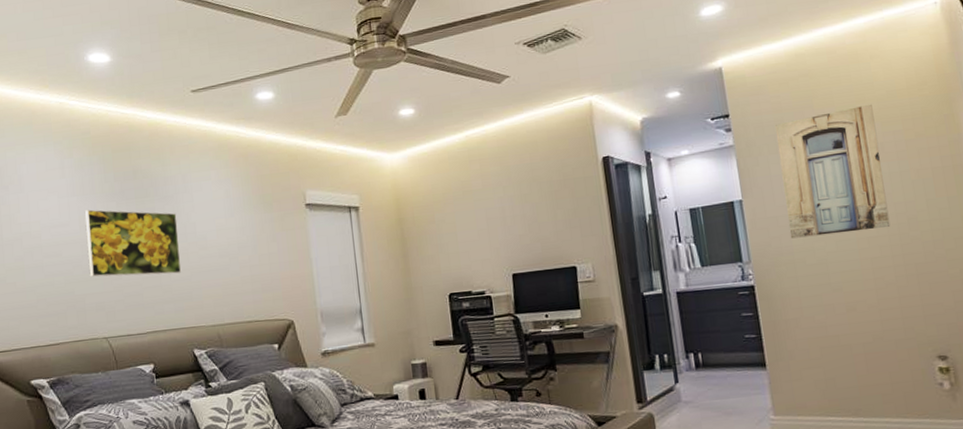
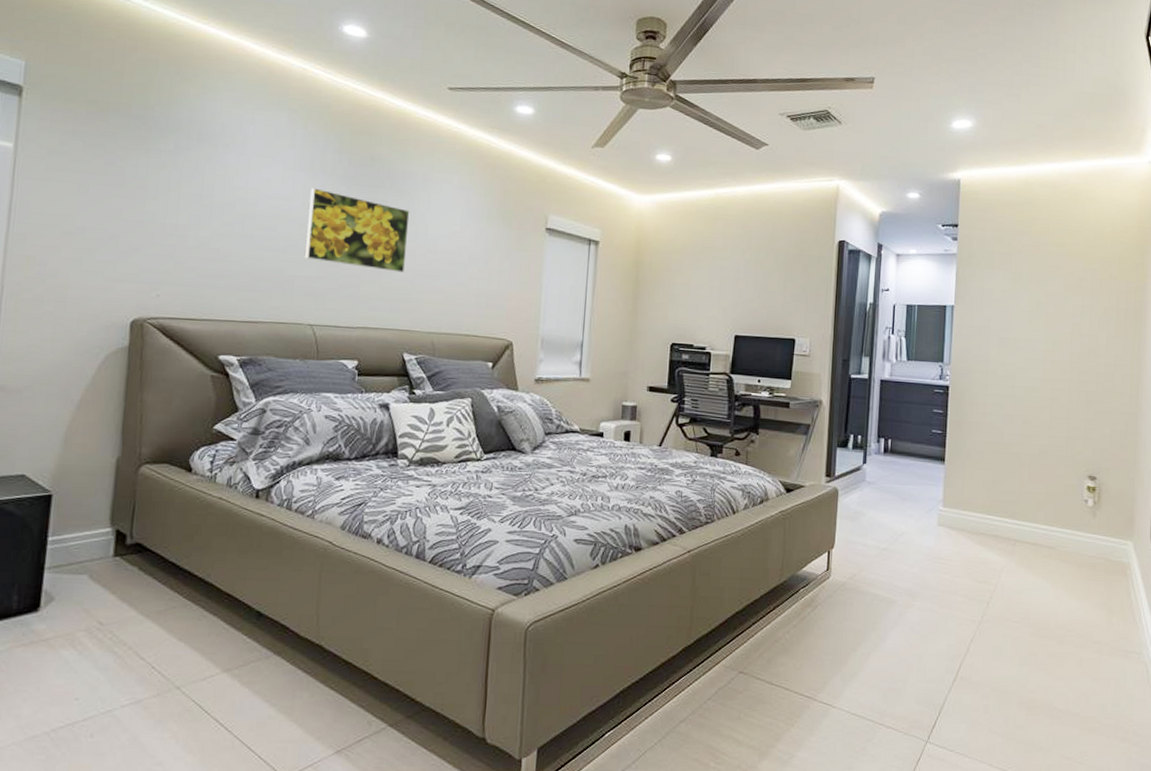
wall art: present [775,104,891,239] -> none [988,240,1080,355]

